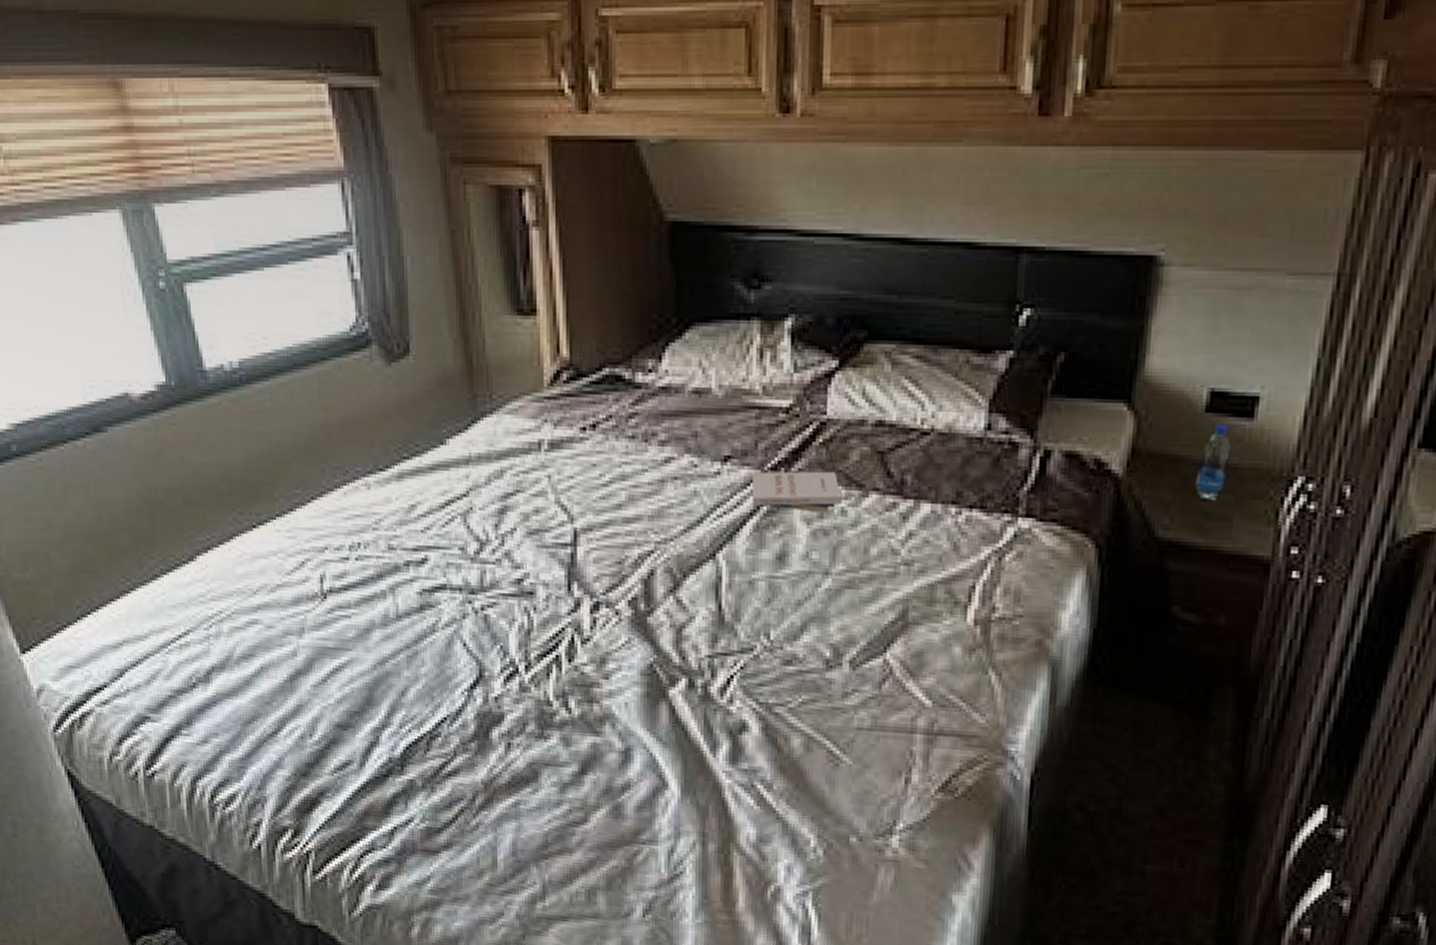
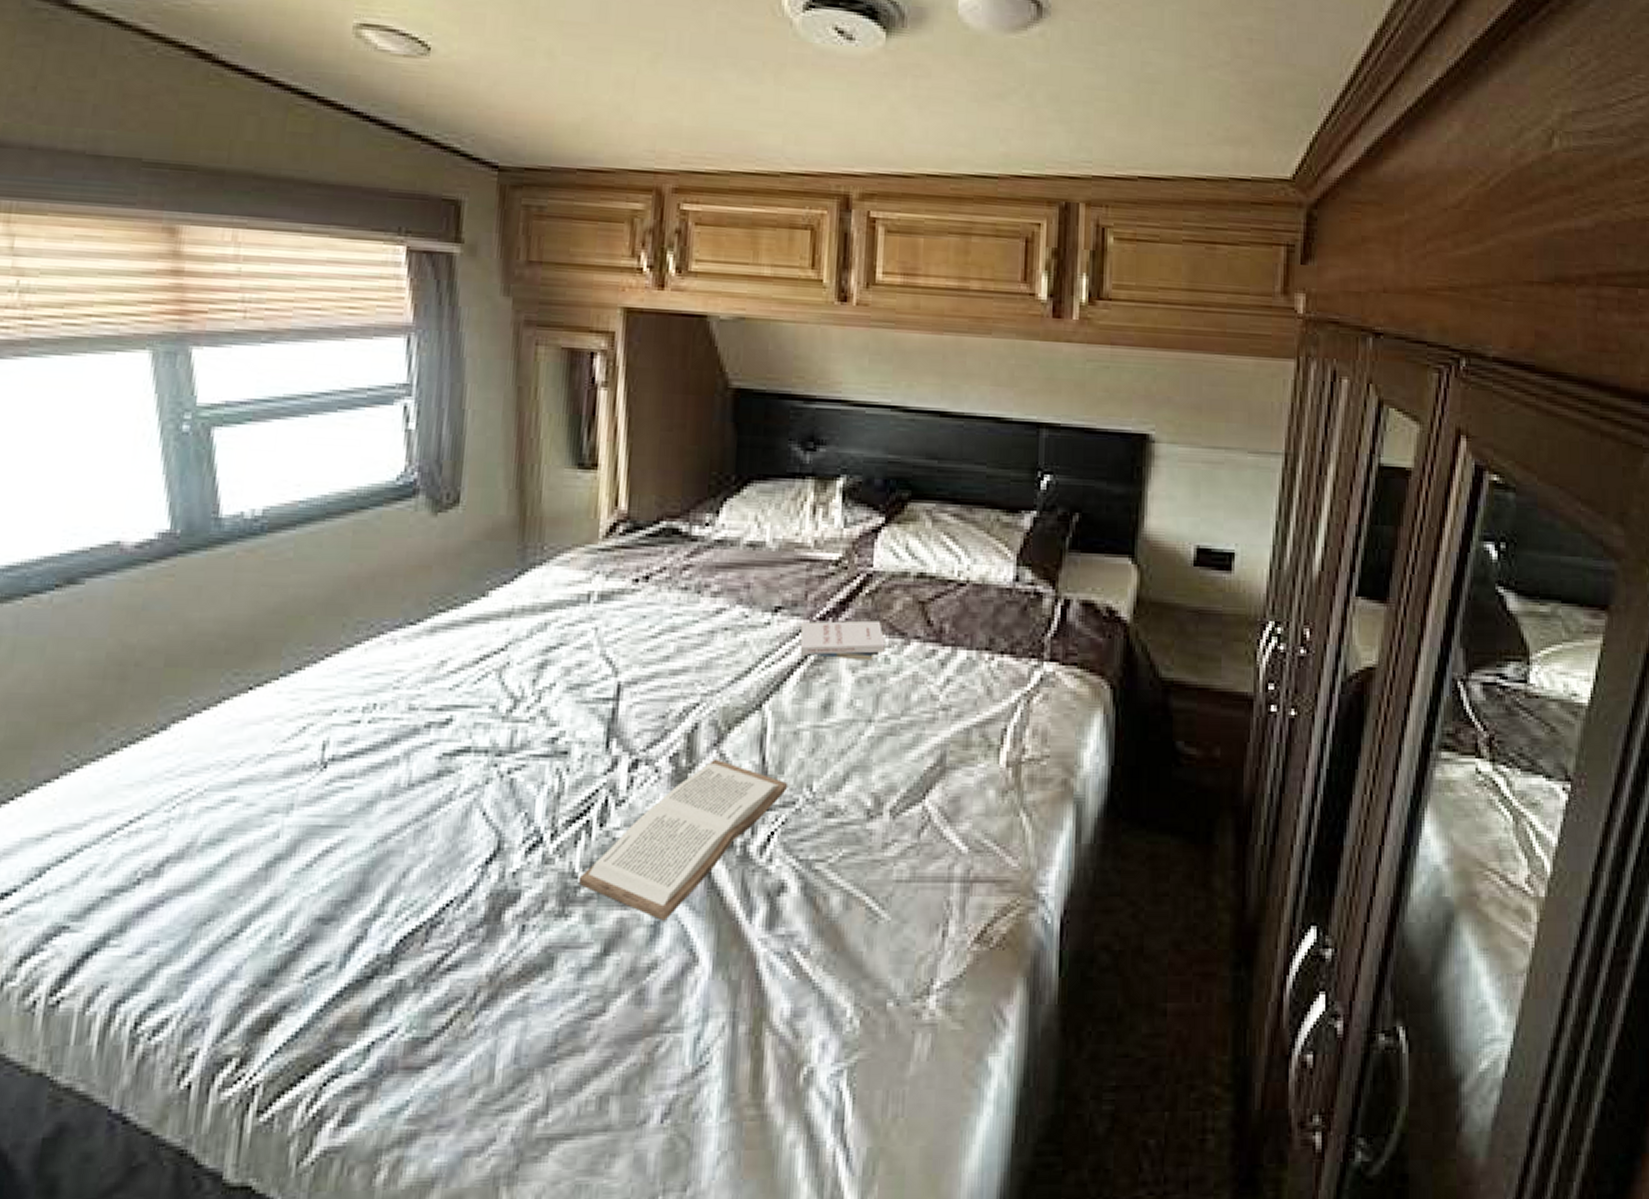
book: none [553,604,746,749] -> present [578,758,789,921]
bottle: present [1195,424,1232,501] -> none [1189,576,1217,644]

